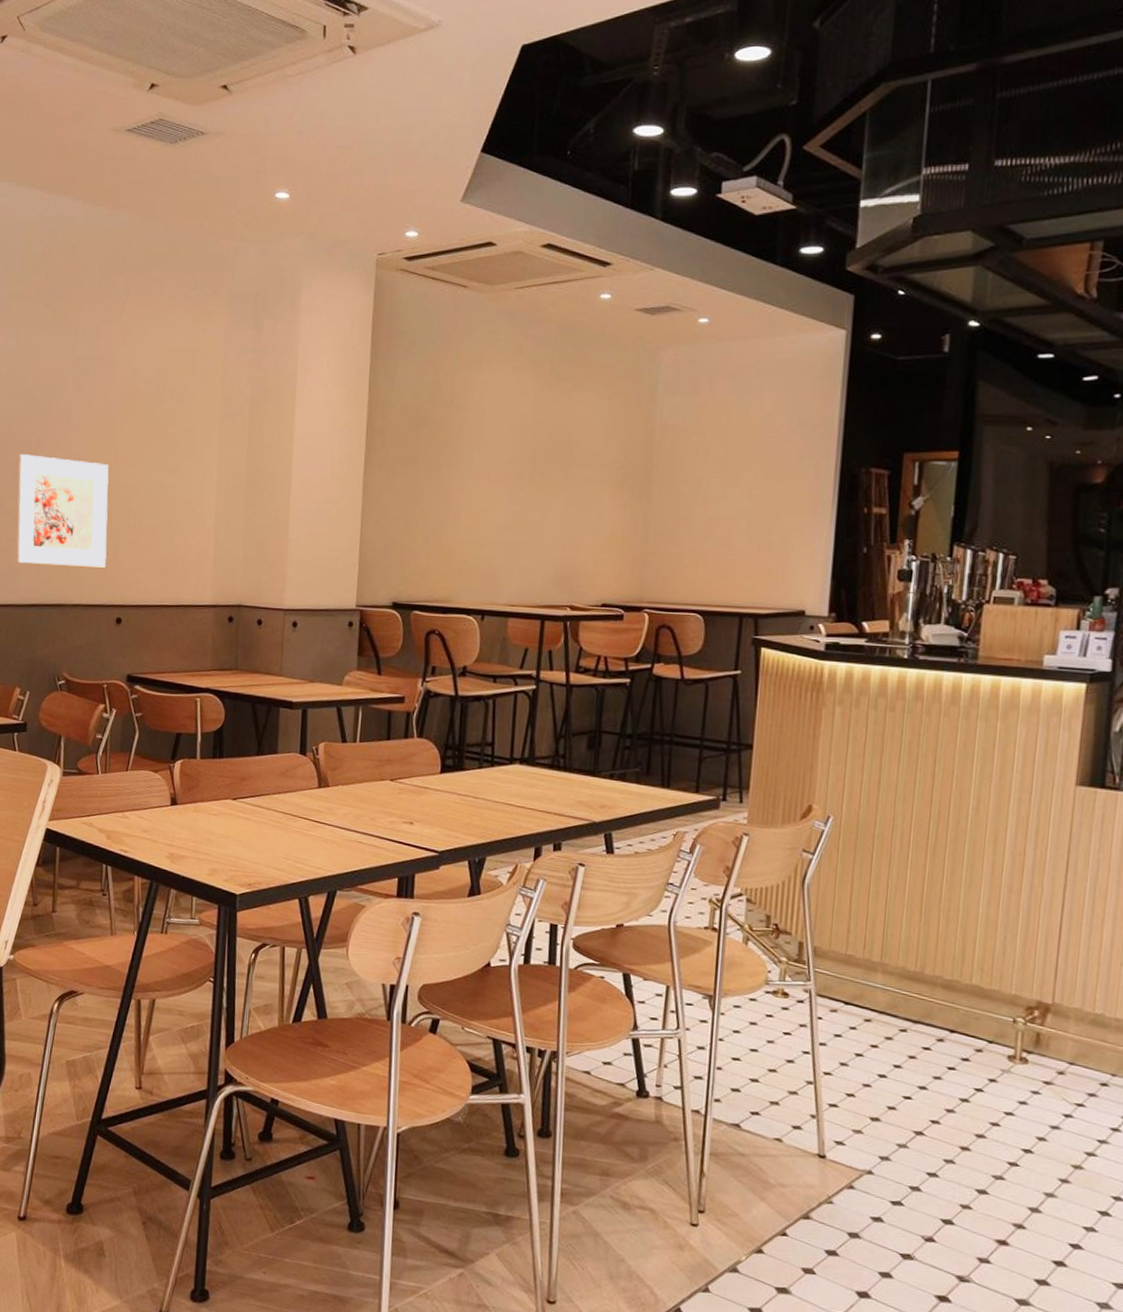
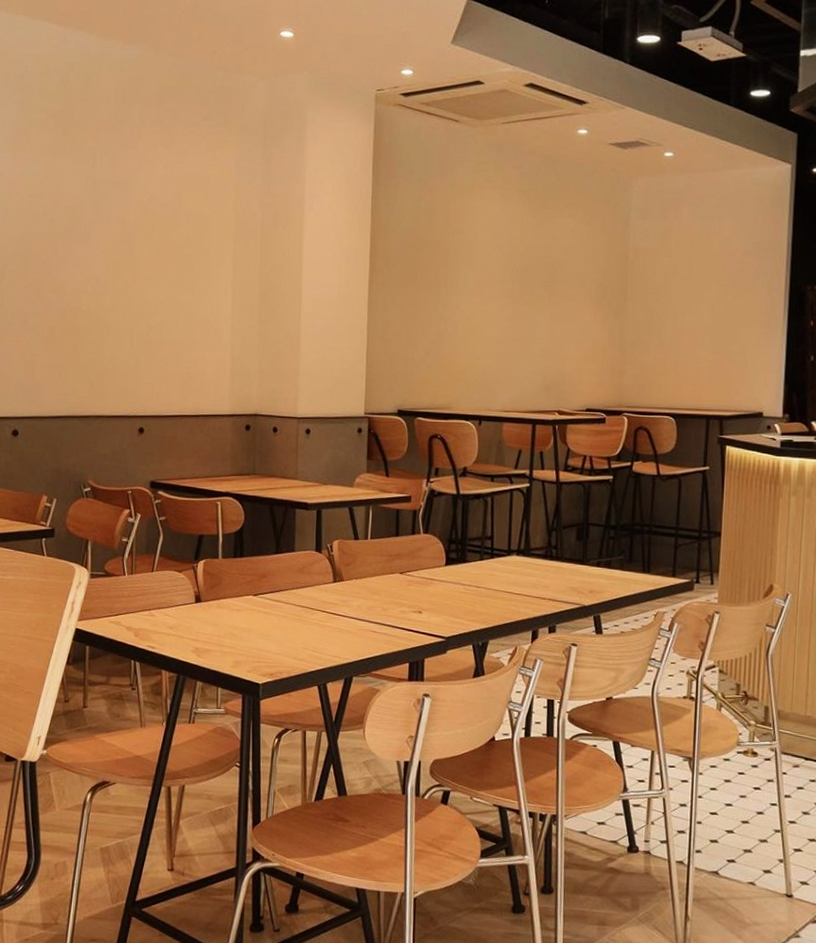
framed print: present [16,454,109,568] -> none [40,274,129,381]

